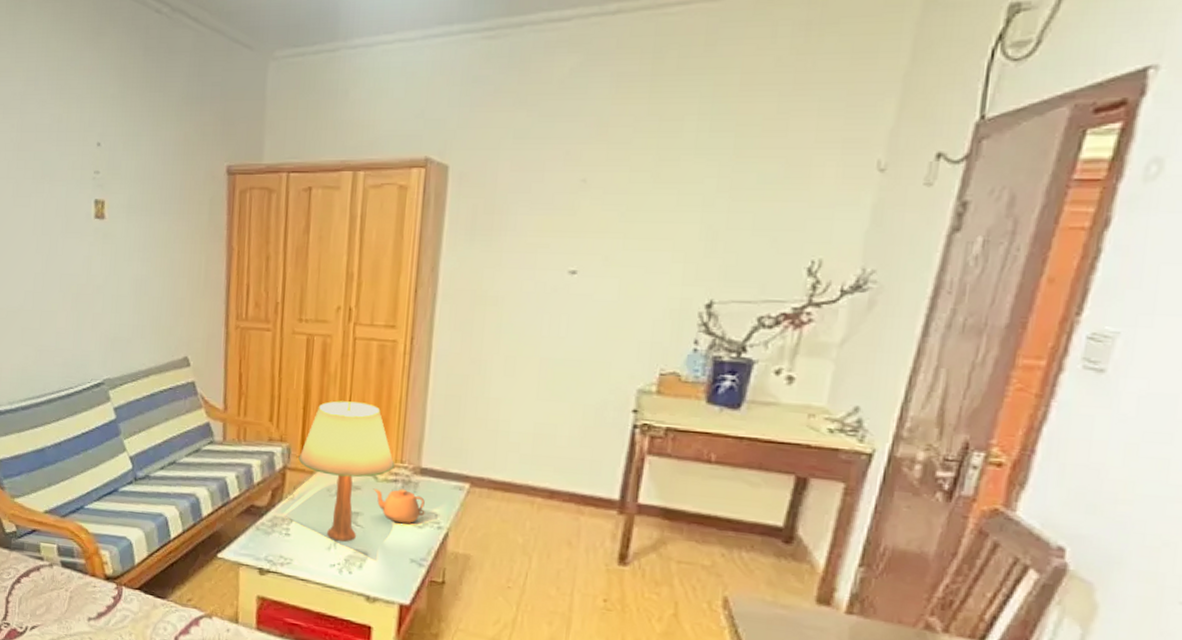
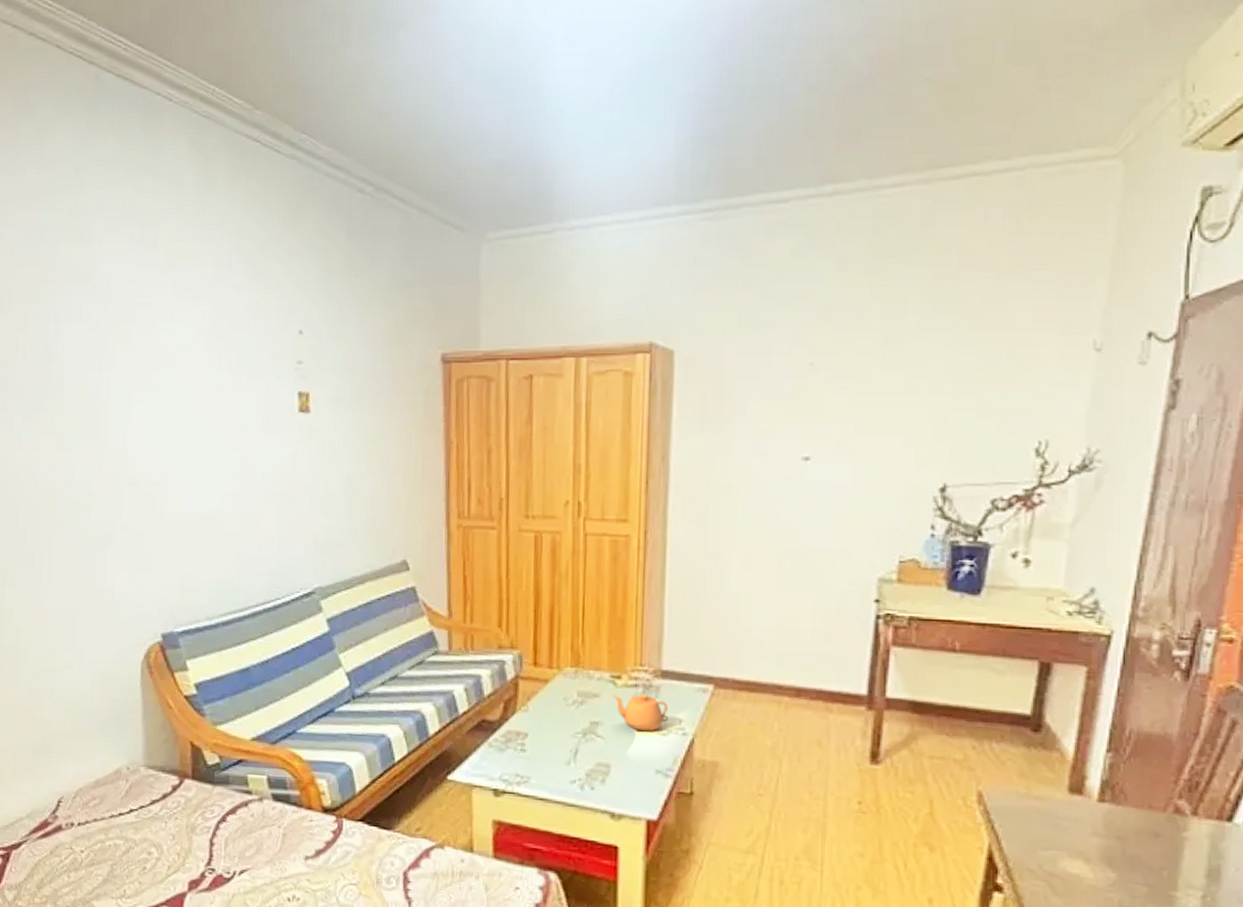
table lamp: present [298,400,395,543] -> none [531,601,635,756]

